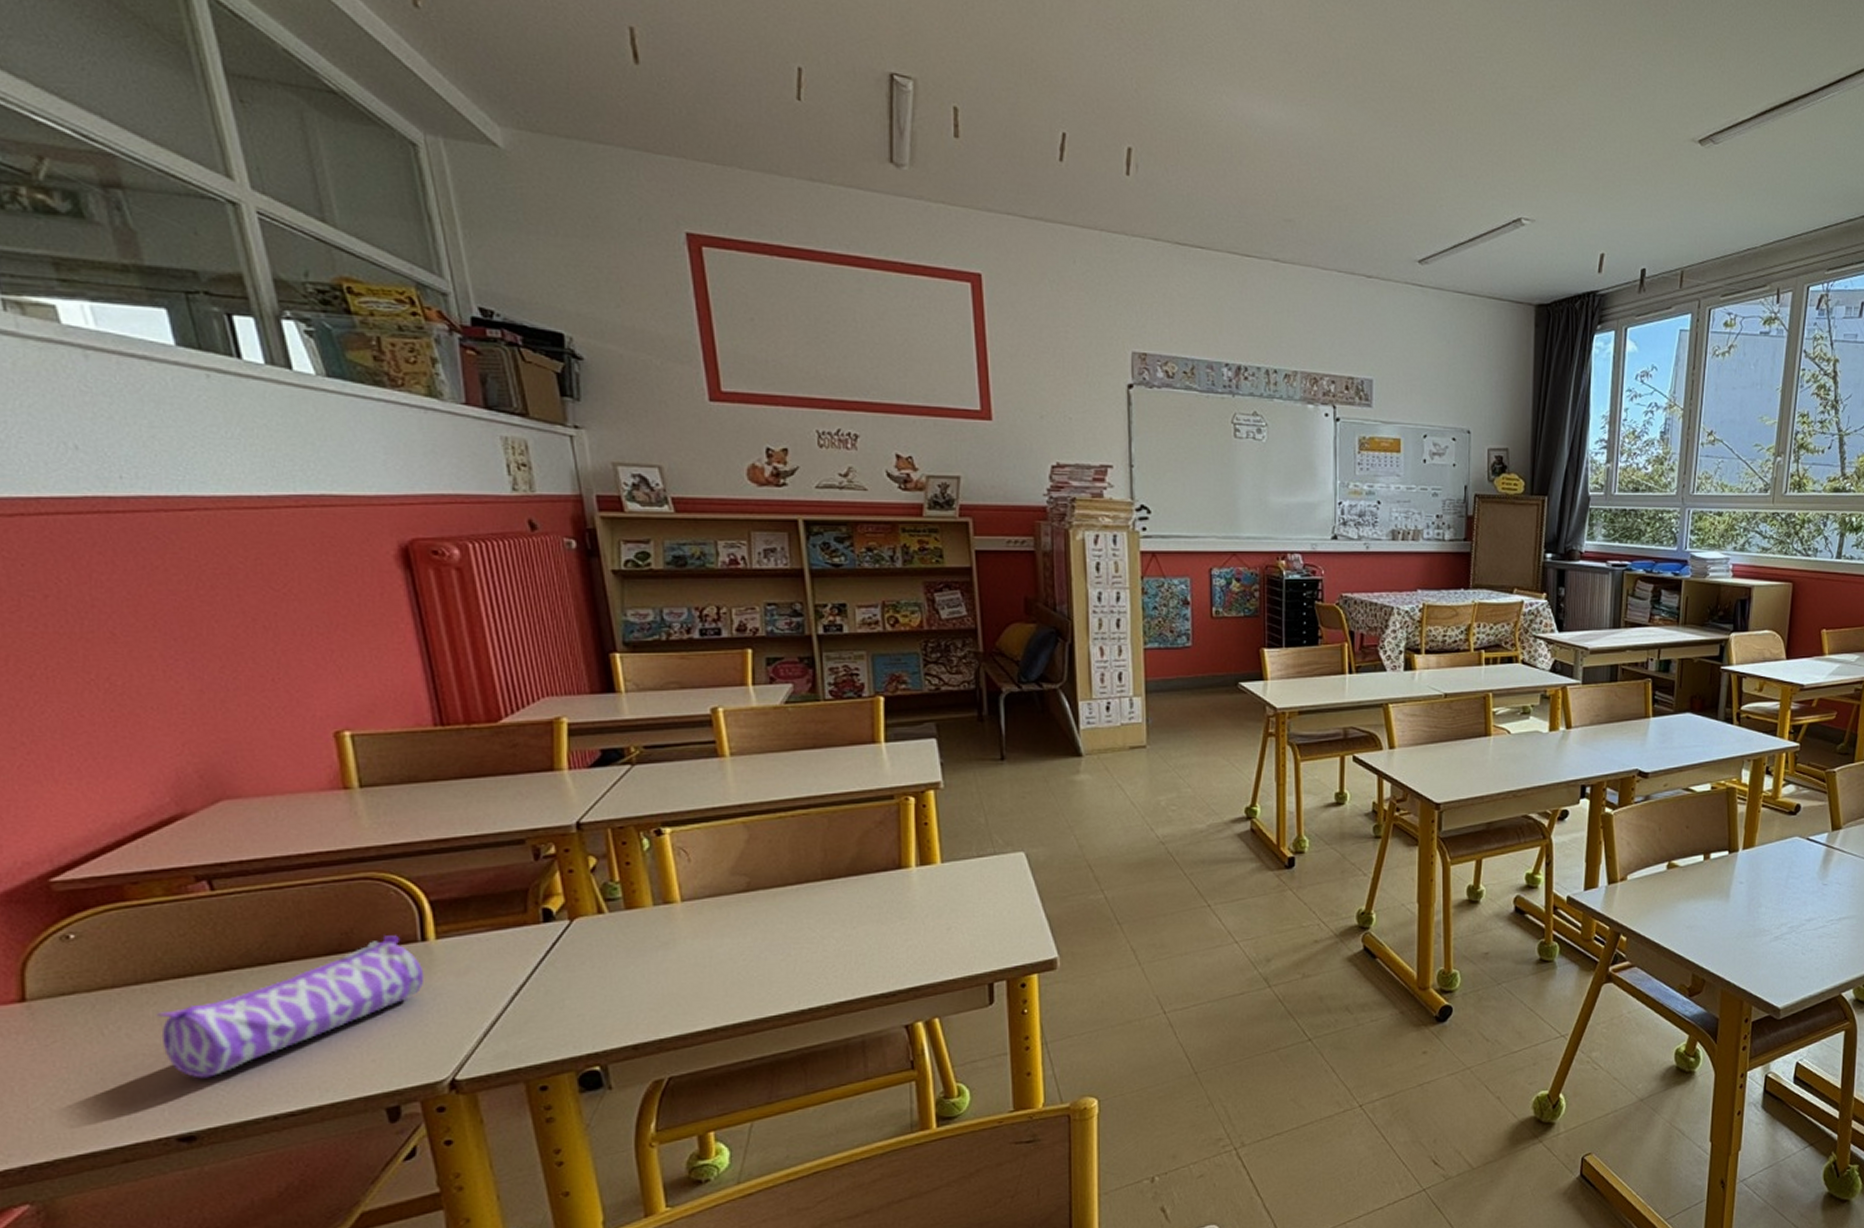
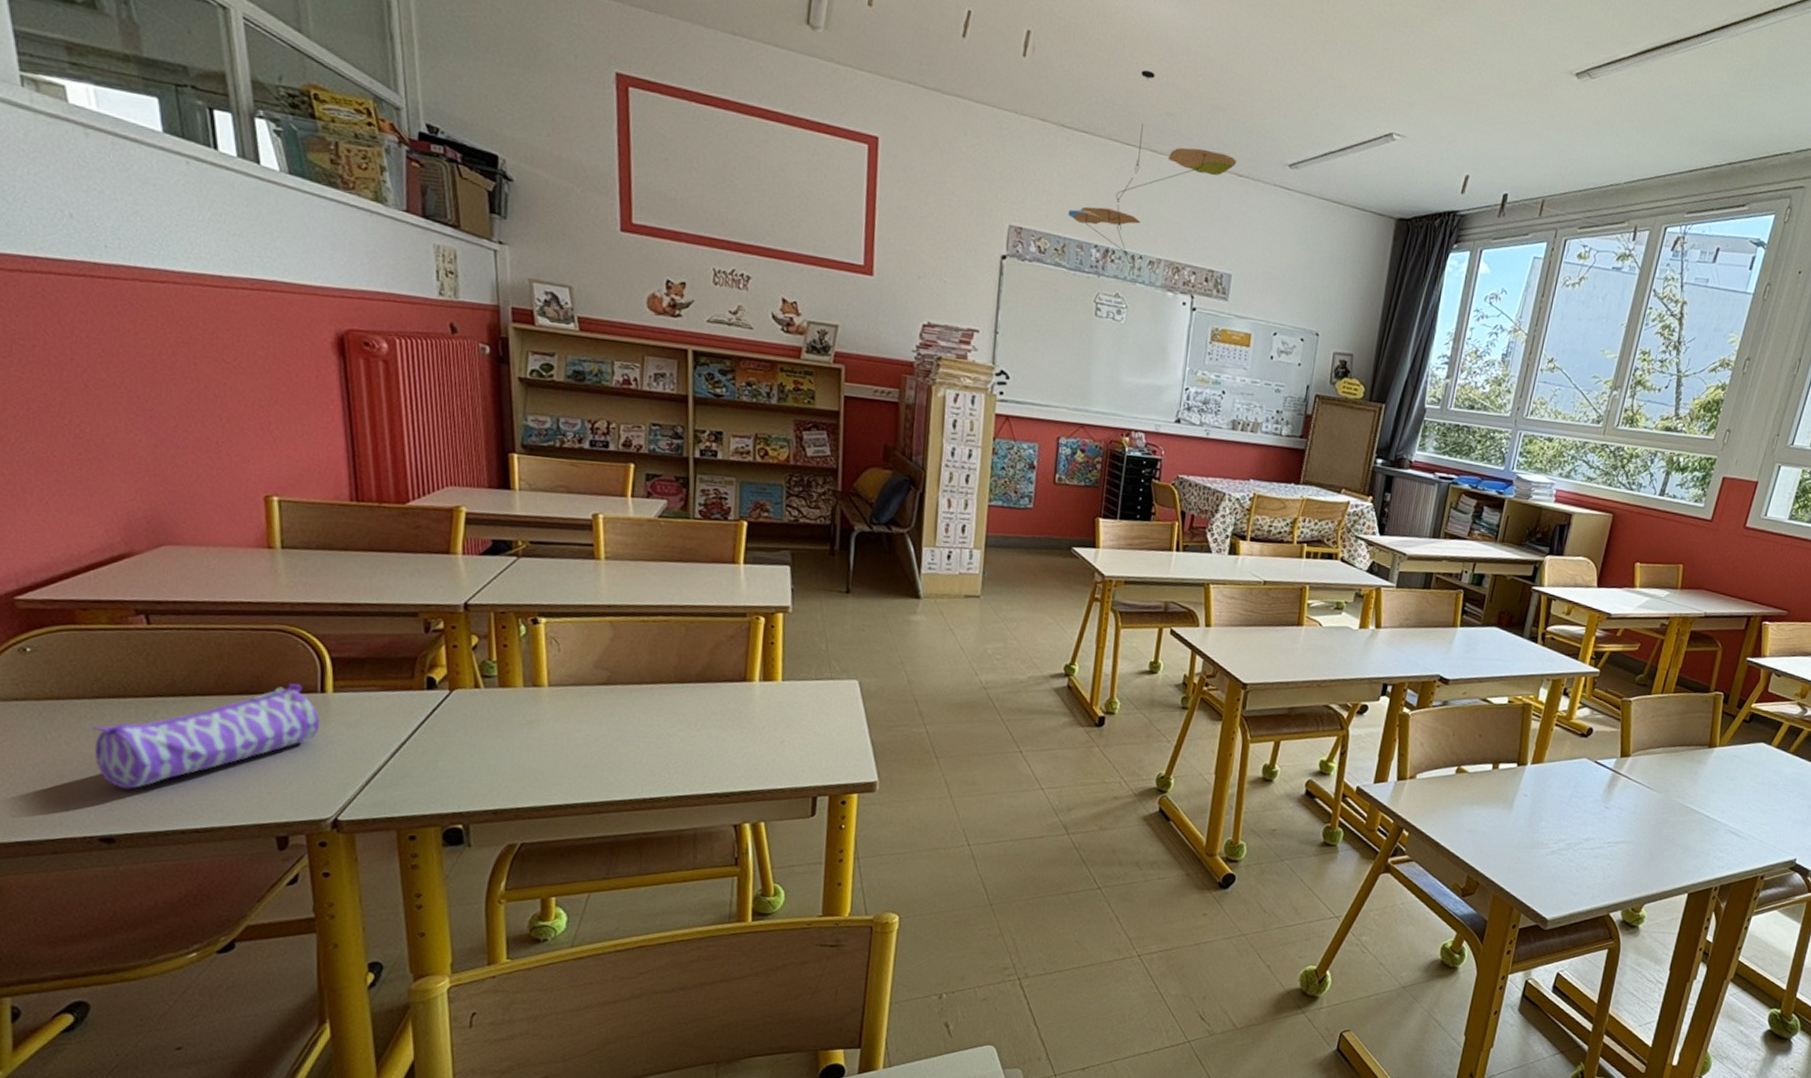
ceiling mobile: none [1193,178,1363,380] -> present [1068,70,1236,264]

